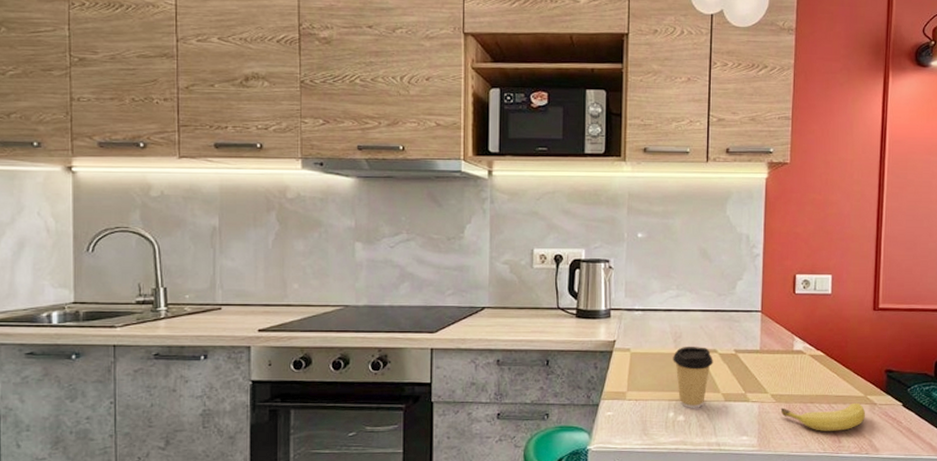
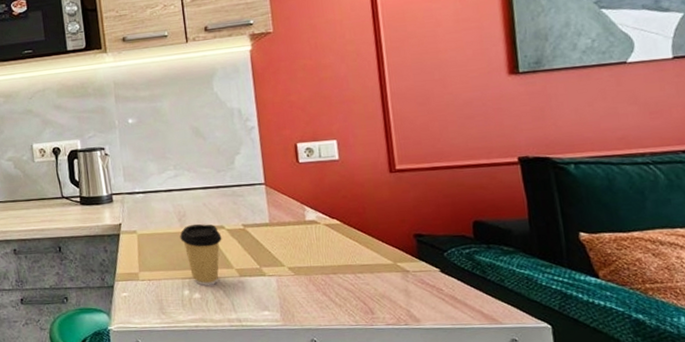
fruit: present [780,402,866,431] -> none [301,271,399,303]

